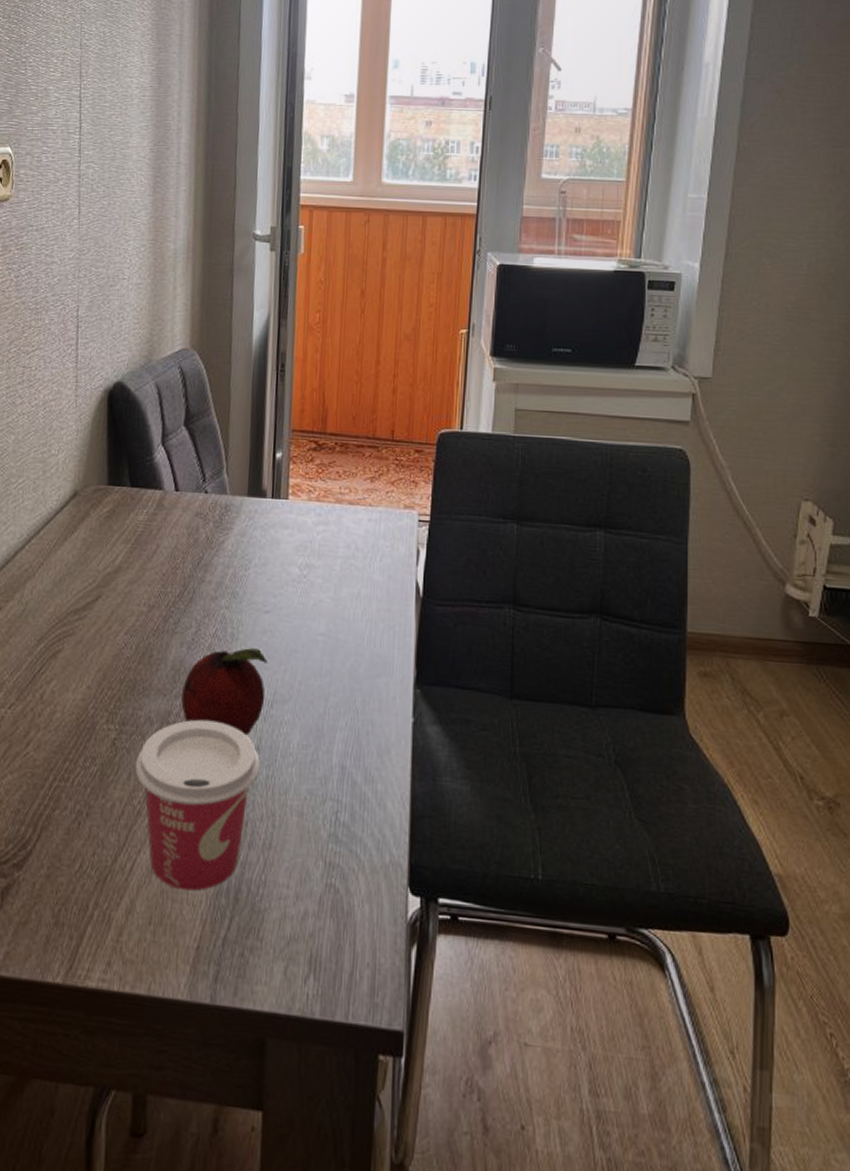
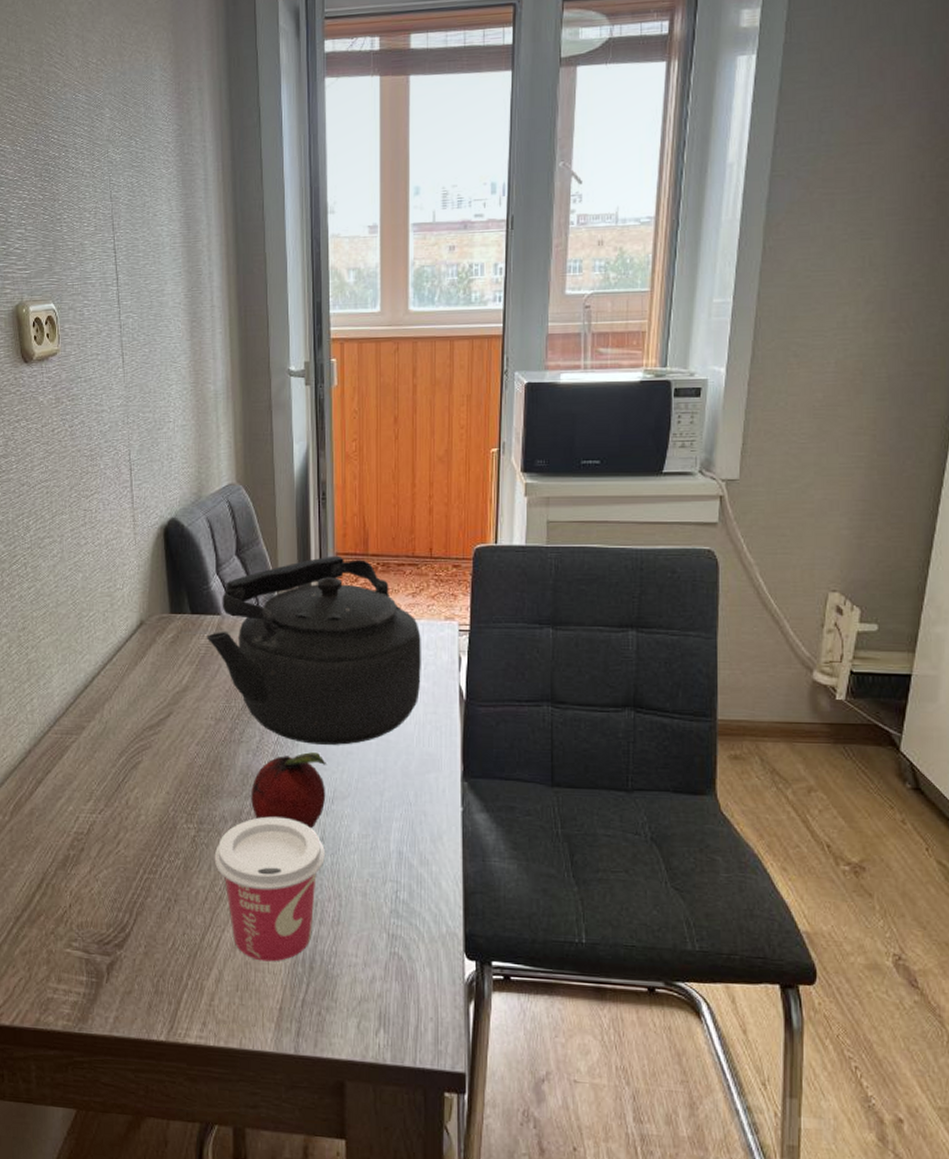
kettle: none [145,432,378,642] -> present [206,555,421,745]

